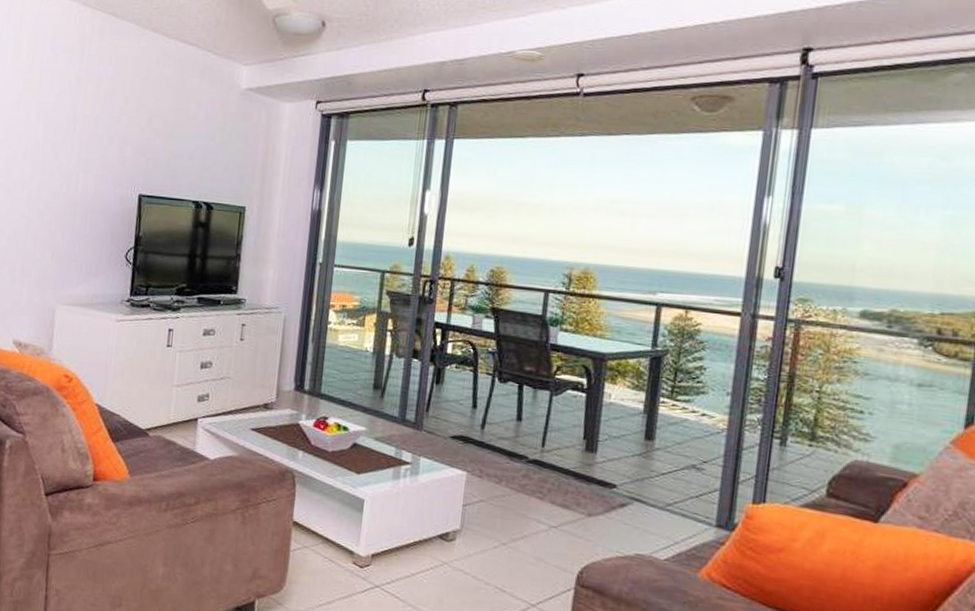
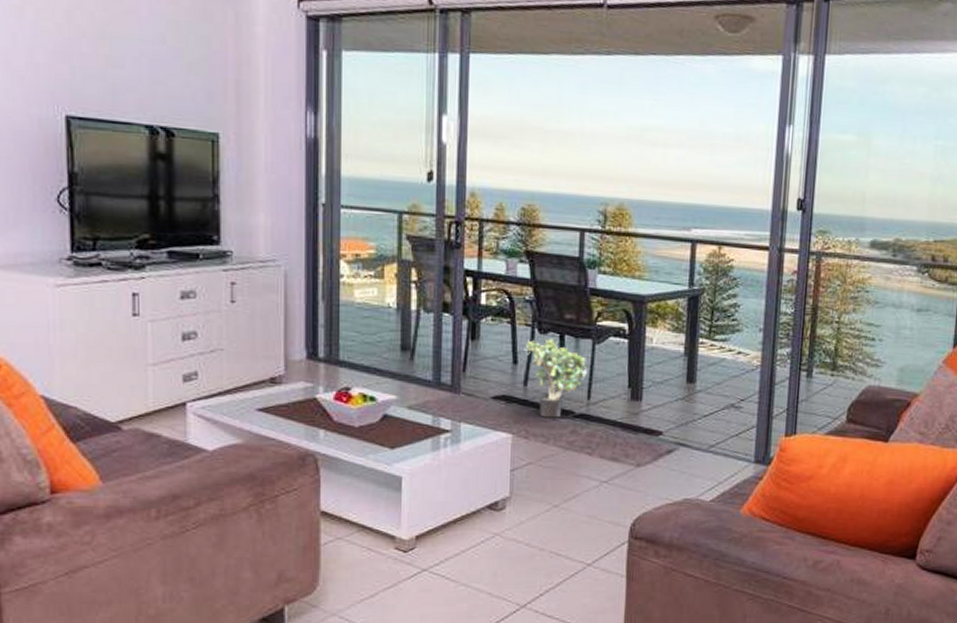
potted plant: none [483,387,544,462] -> present [523,338,587,418]

